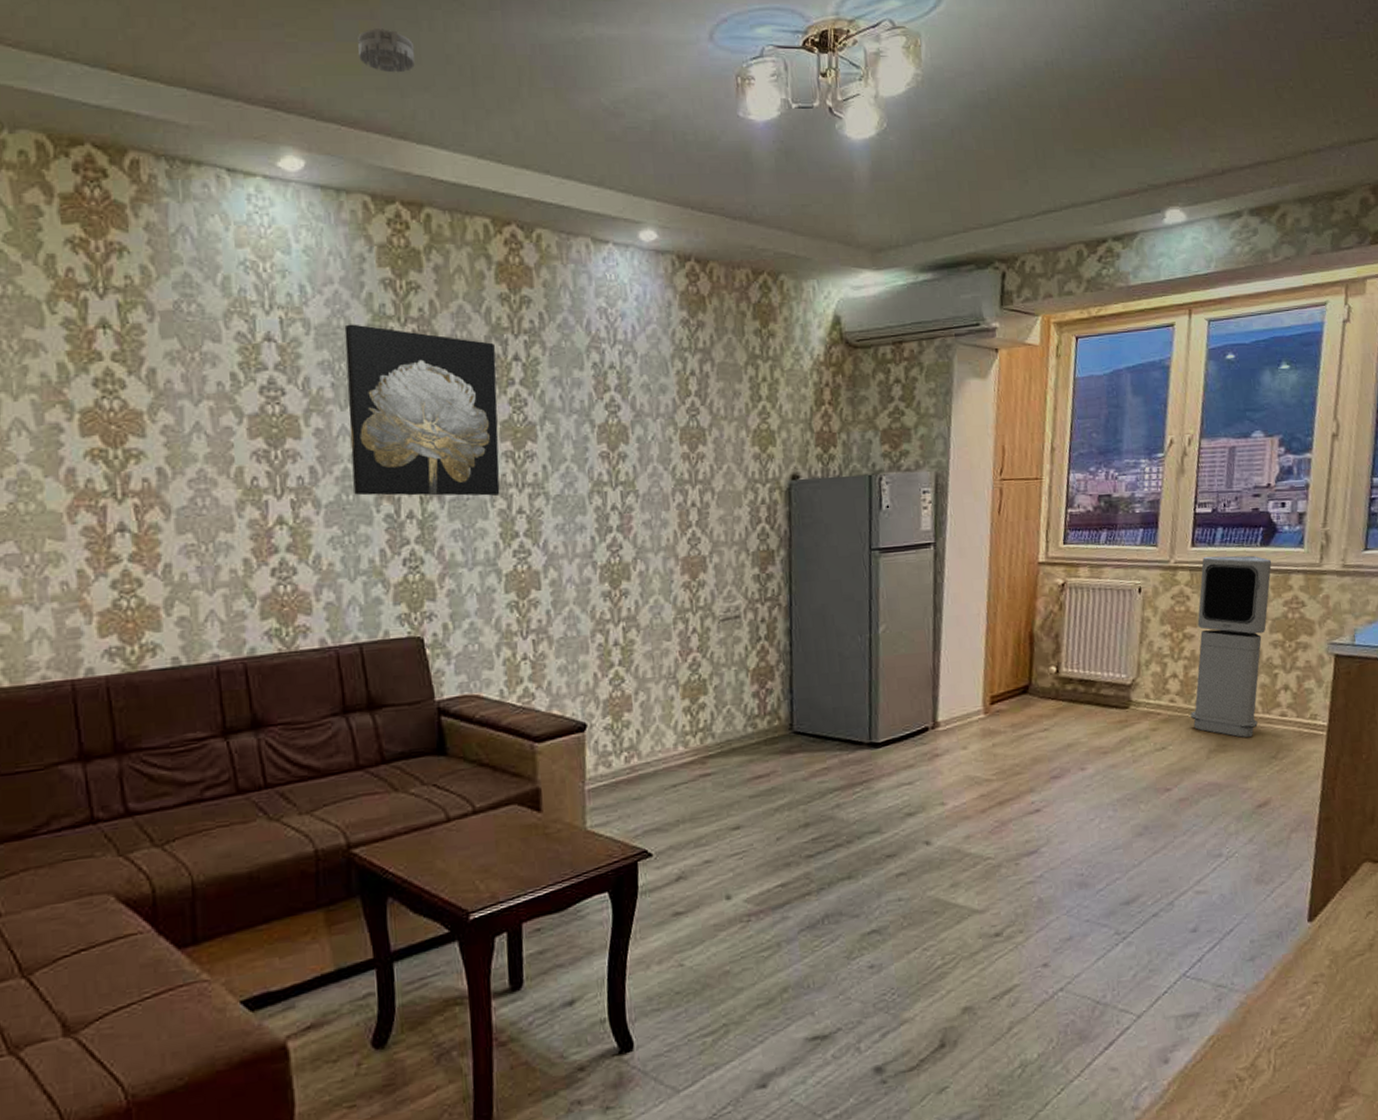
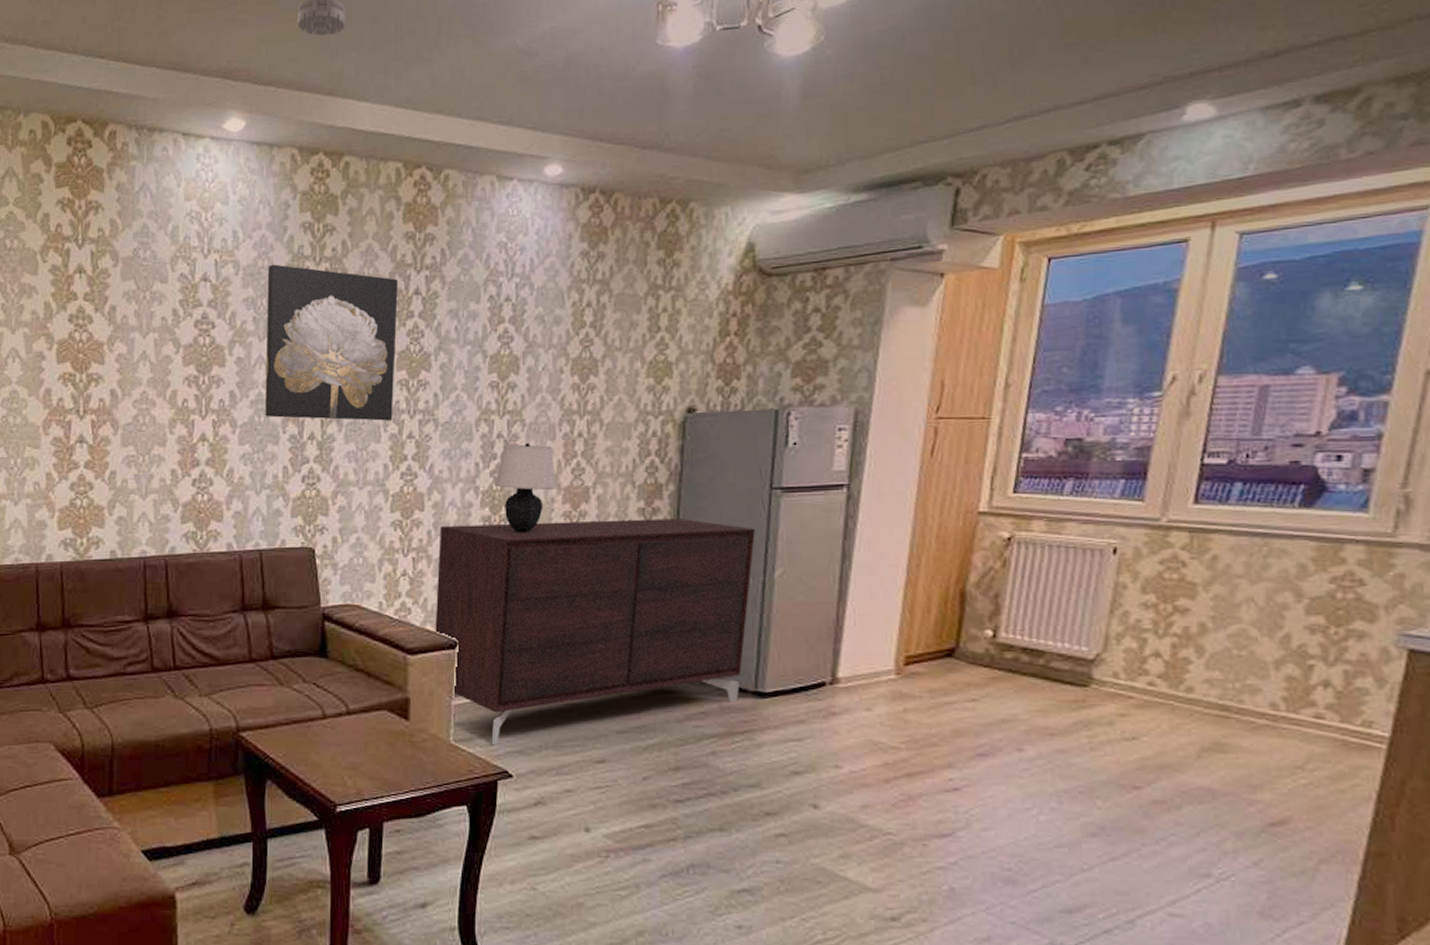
sideboard: none [559,582,860,827] -> present [435,518,755,746]
table lamp: none [612,514,674,607] -> present [494,443,556,533]
air purifier: present [1191,555,1272,738] -> none [1177,516,1316,738]

